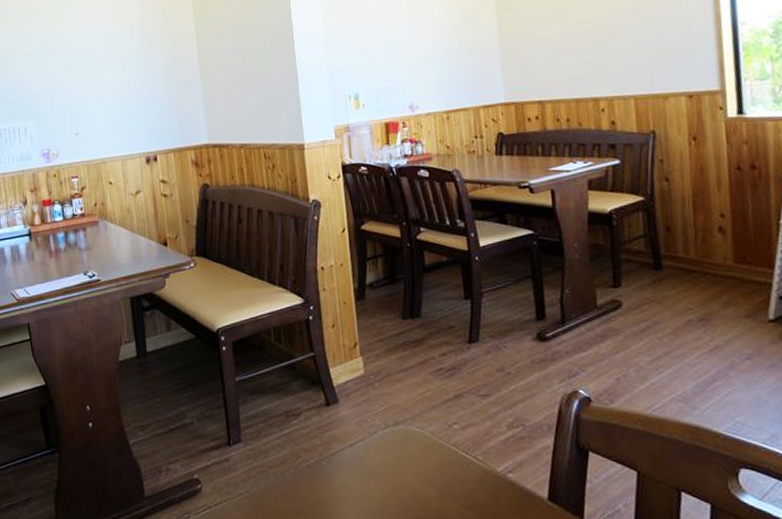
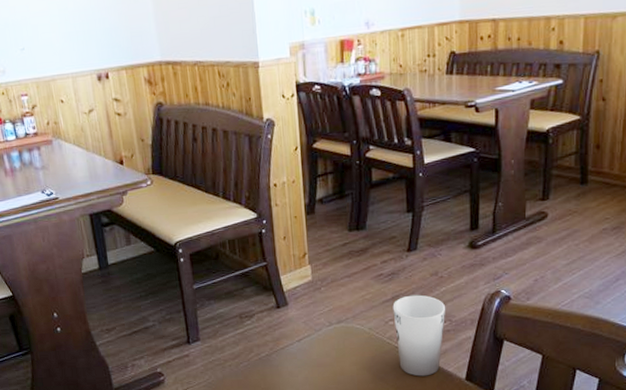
cup: none [456,393,518,494] -> present [392,294,446,377]

